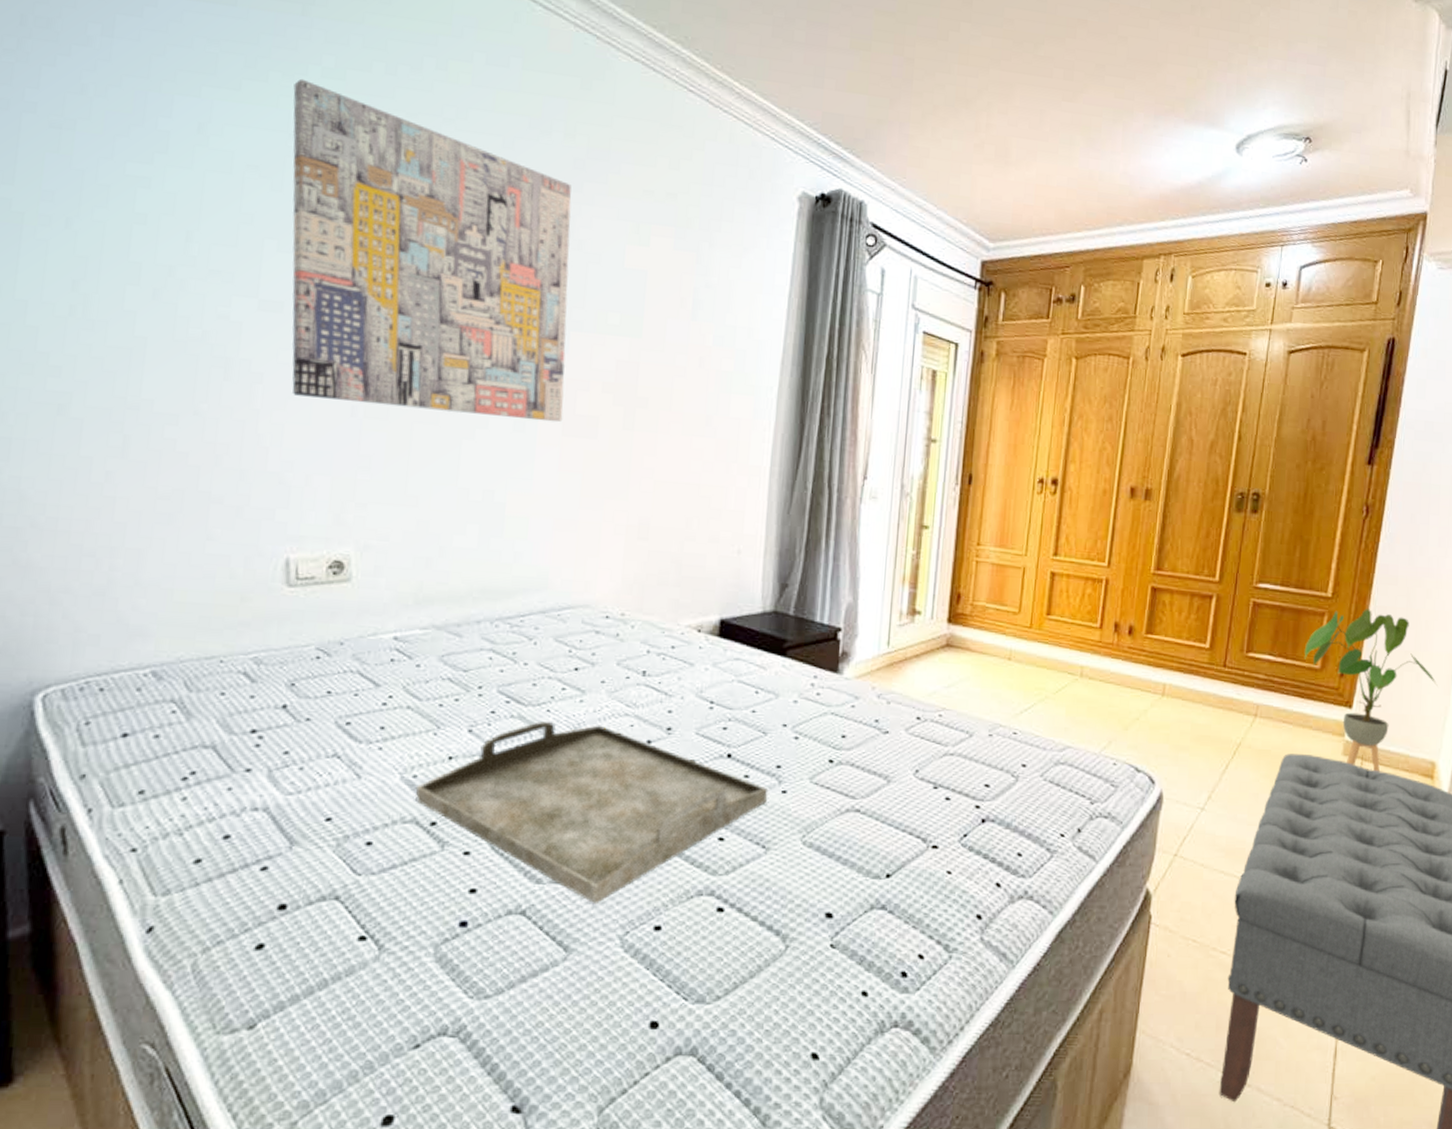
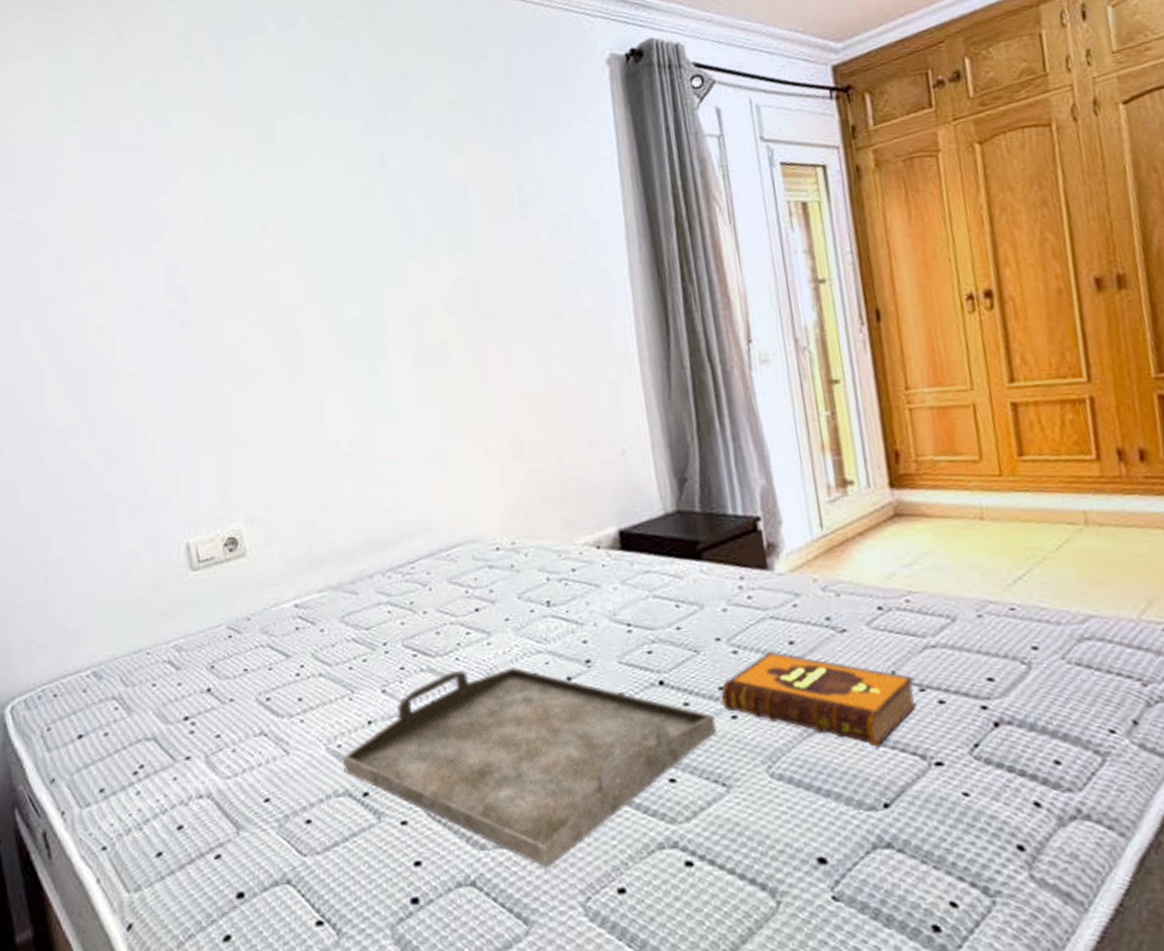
wall art: present [292,78,572,422] -> none [121,95,413,386]
hardback book: none [776,741,932,829] -> present [720,651,917,747]

